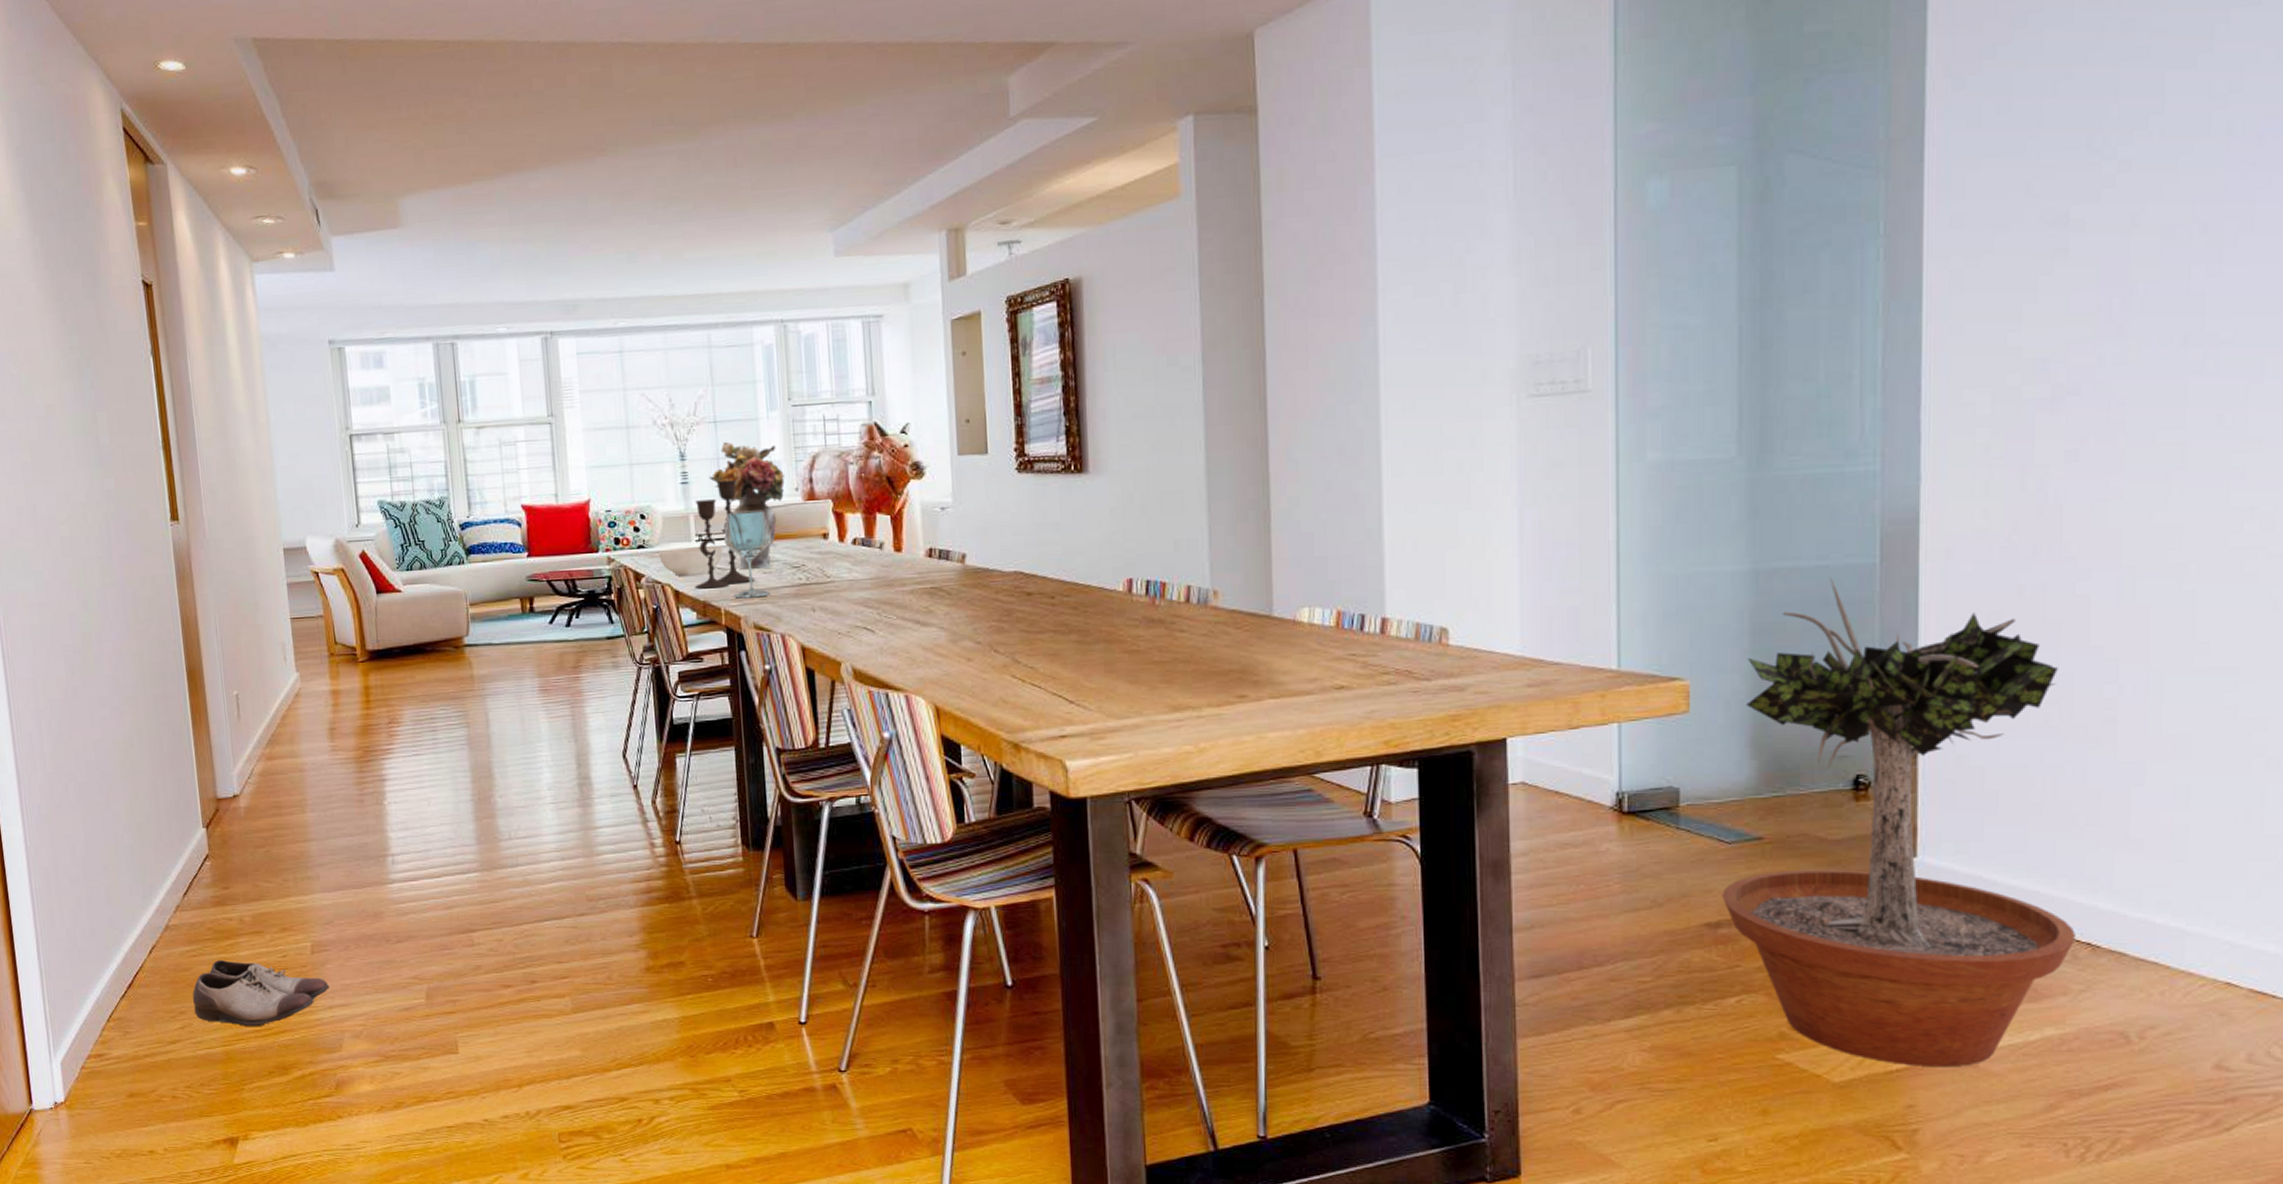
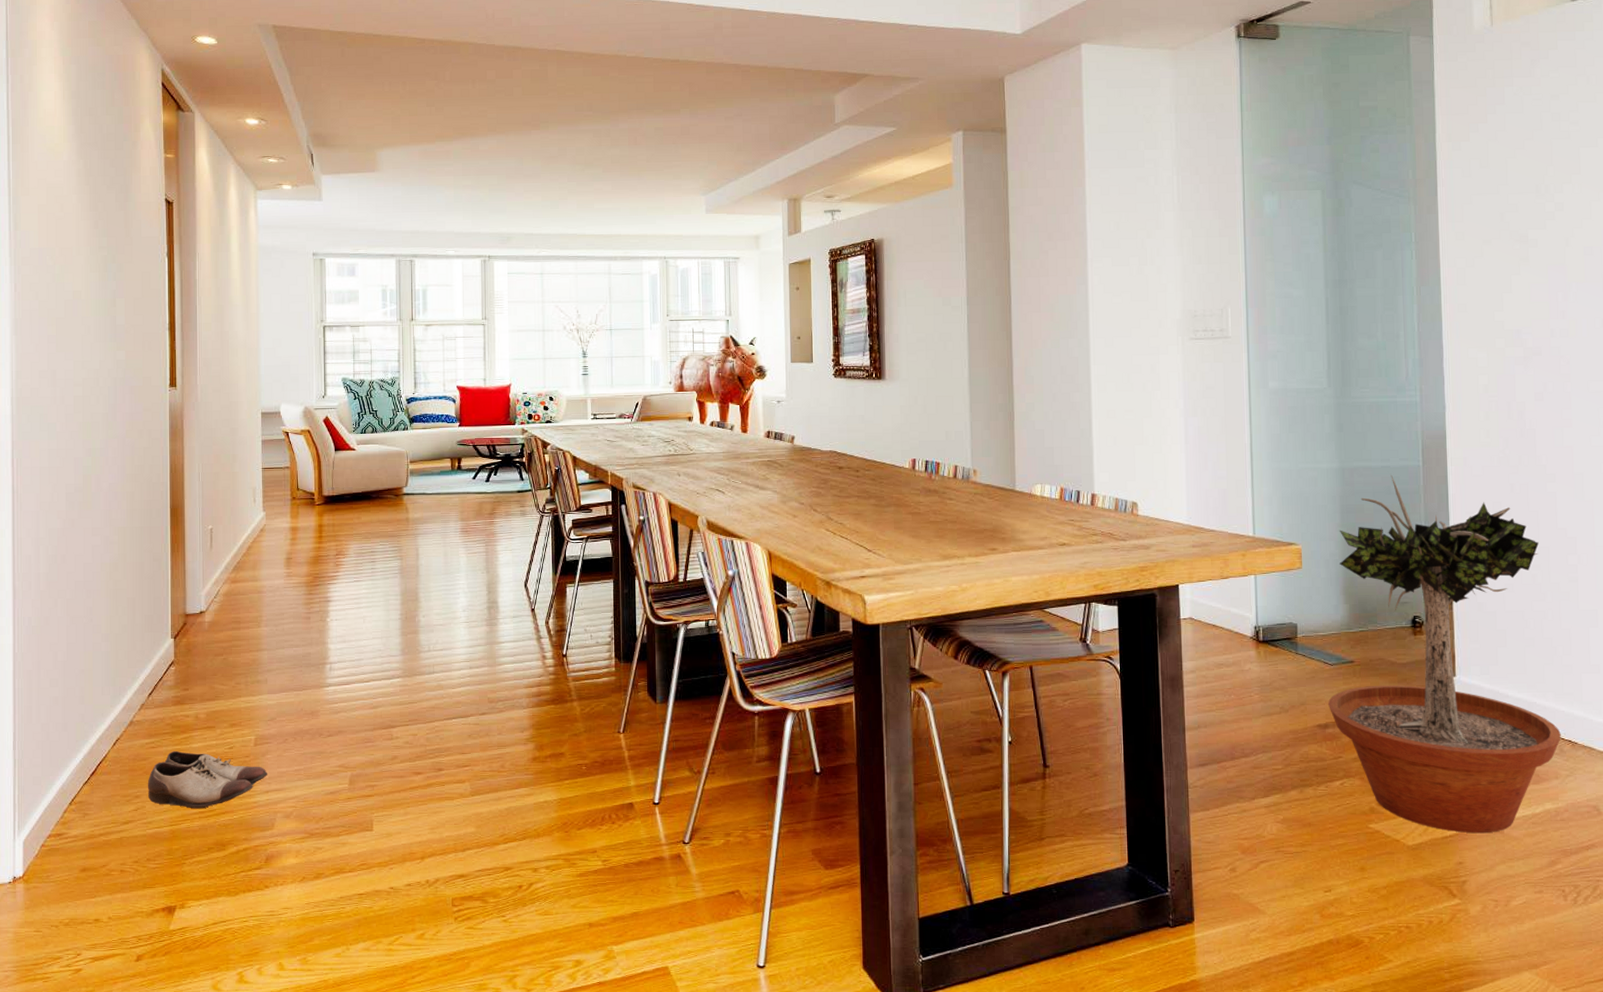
bowl: present [658,546,724,576] -> none [562,423,612,445]
candlestick: present [695,479,755,589] -> none [589,373,635,456]
flower arrangement: present [708,441,785,570] -> none [604,344,661,443]
wine glass: present [724,511,771,599] -> none [613,398,649,464]

